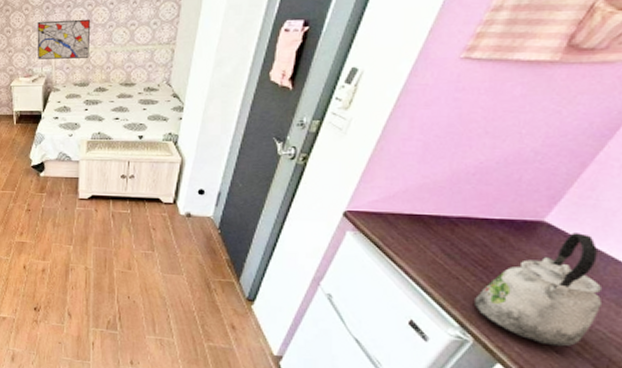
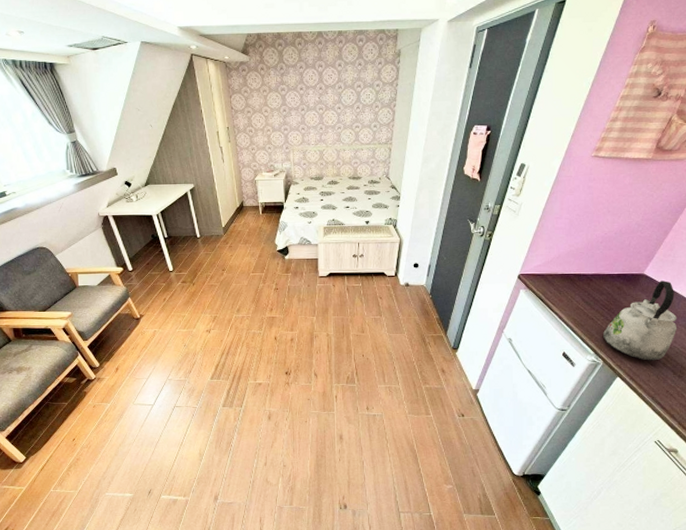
wall art: present [37,19,91,59] -> none [276,121,323,156]

